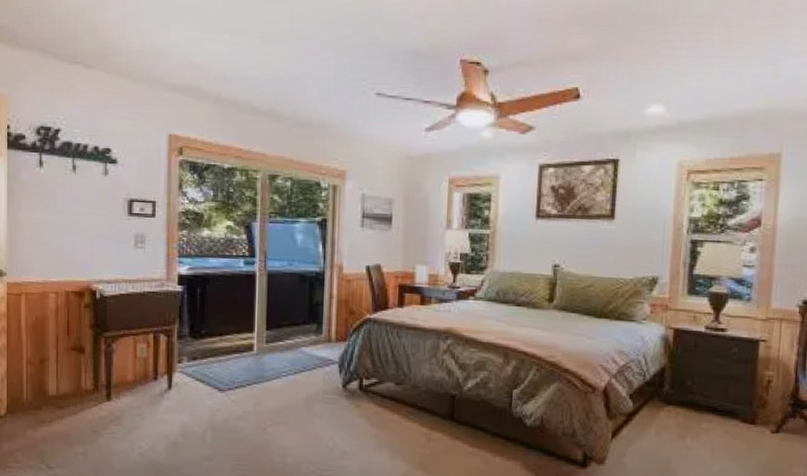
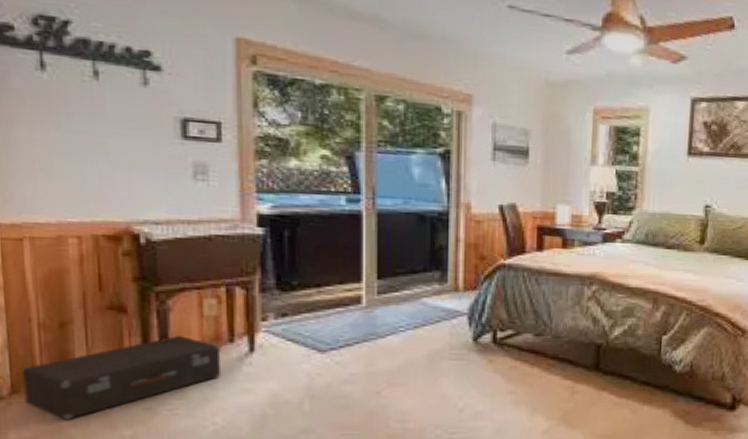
suitcase: none [14,372,148,437] -> present [21,335,222,419]

